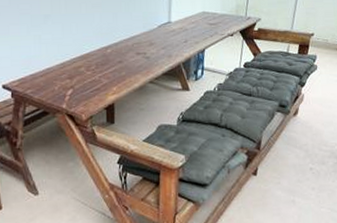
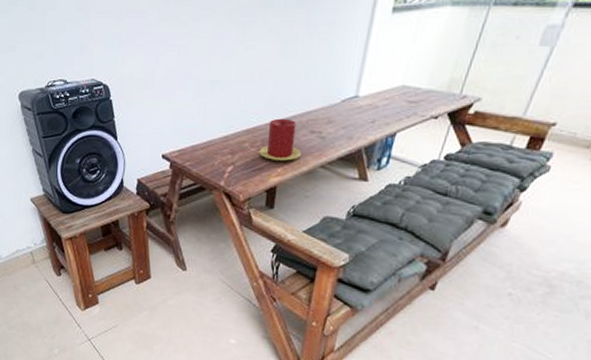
candle: none [94,44,132,81] -> present [259,118,301,161]

